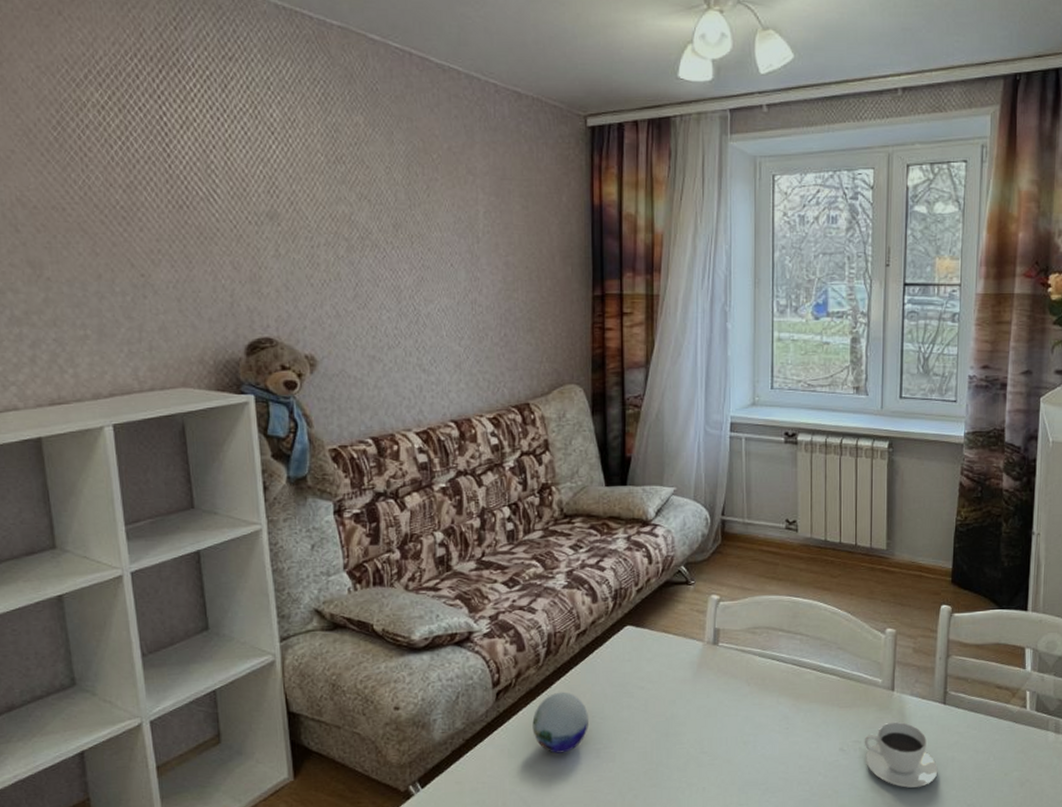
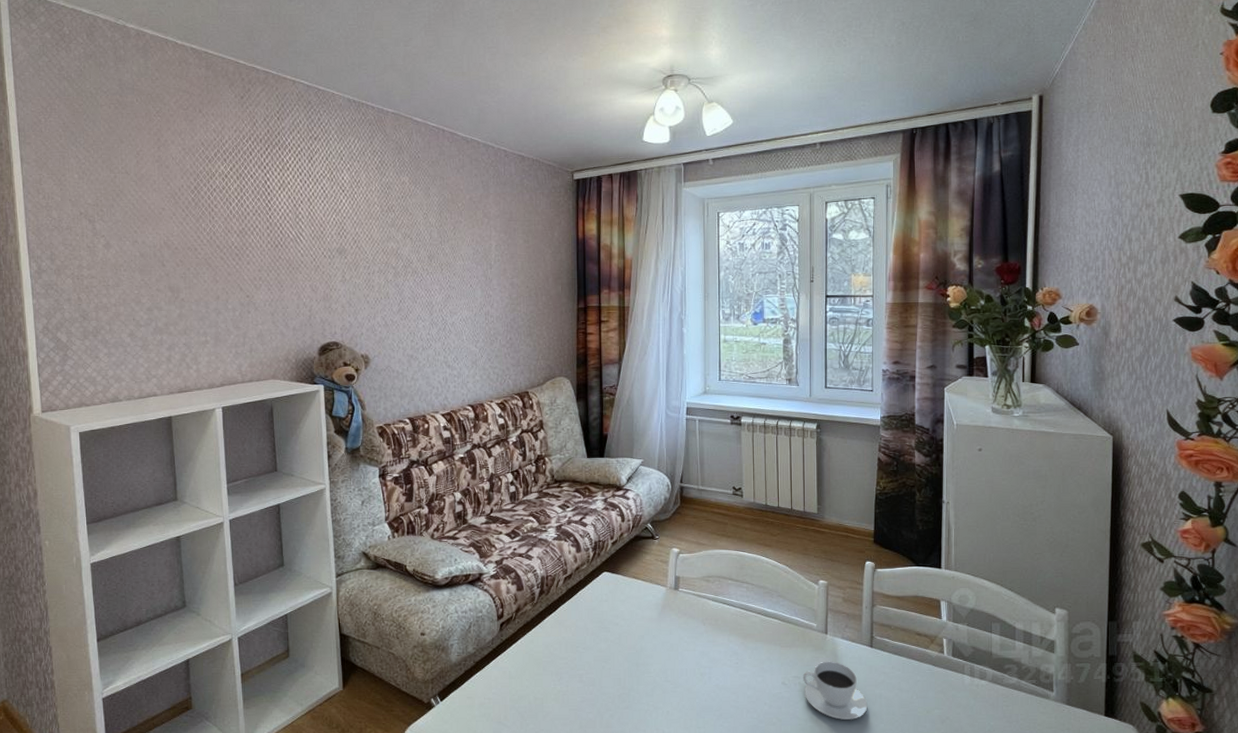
decorative orb: present [532,691,588,754] -> none [528,625,573,677]

